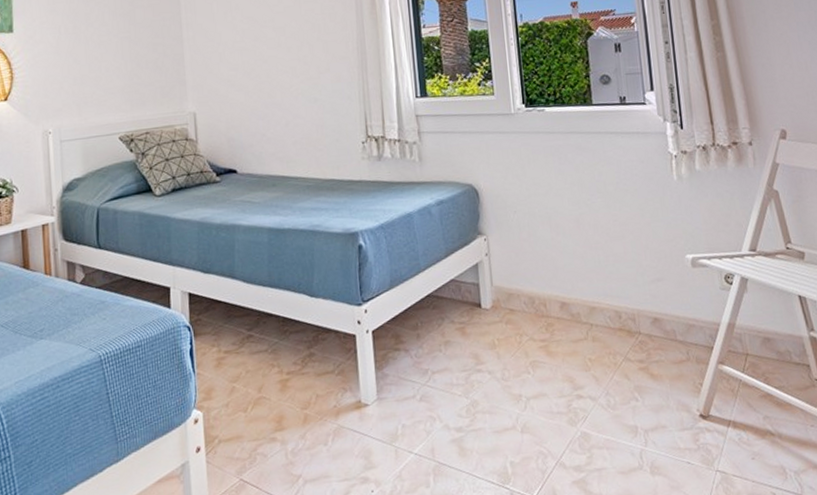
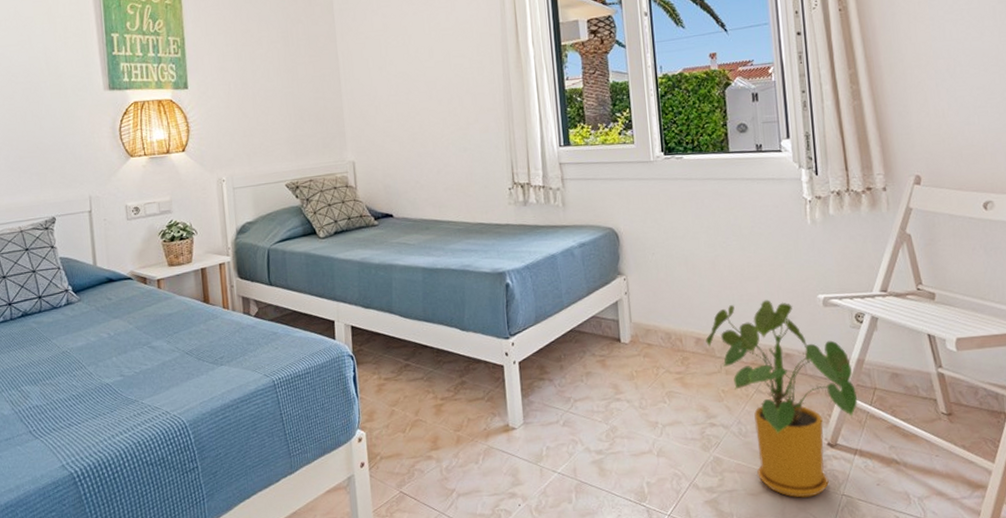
house plant: none [571,260,730,475] -> present [705,299,858,498]

